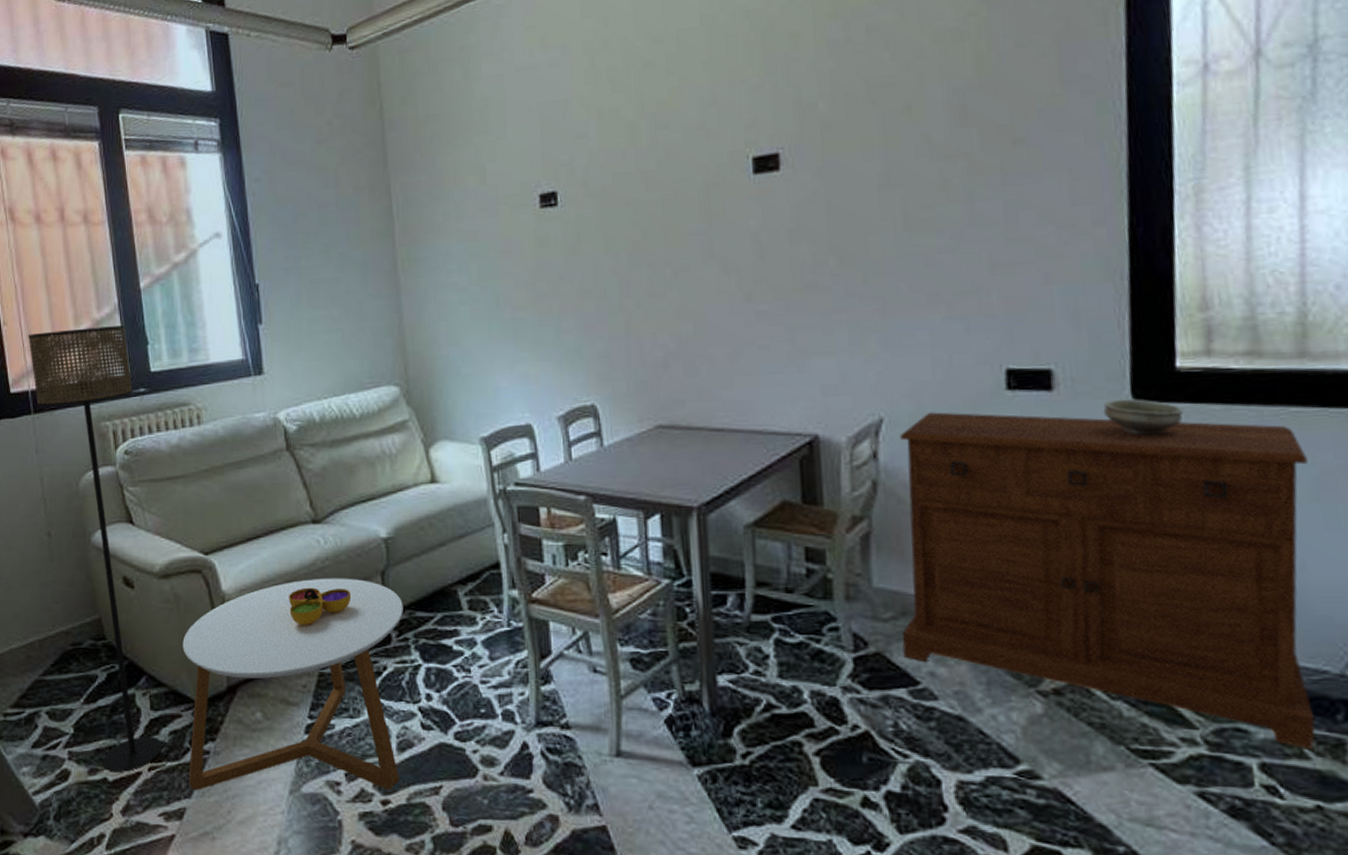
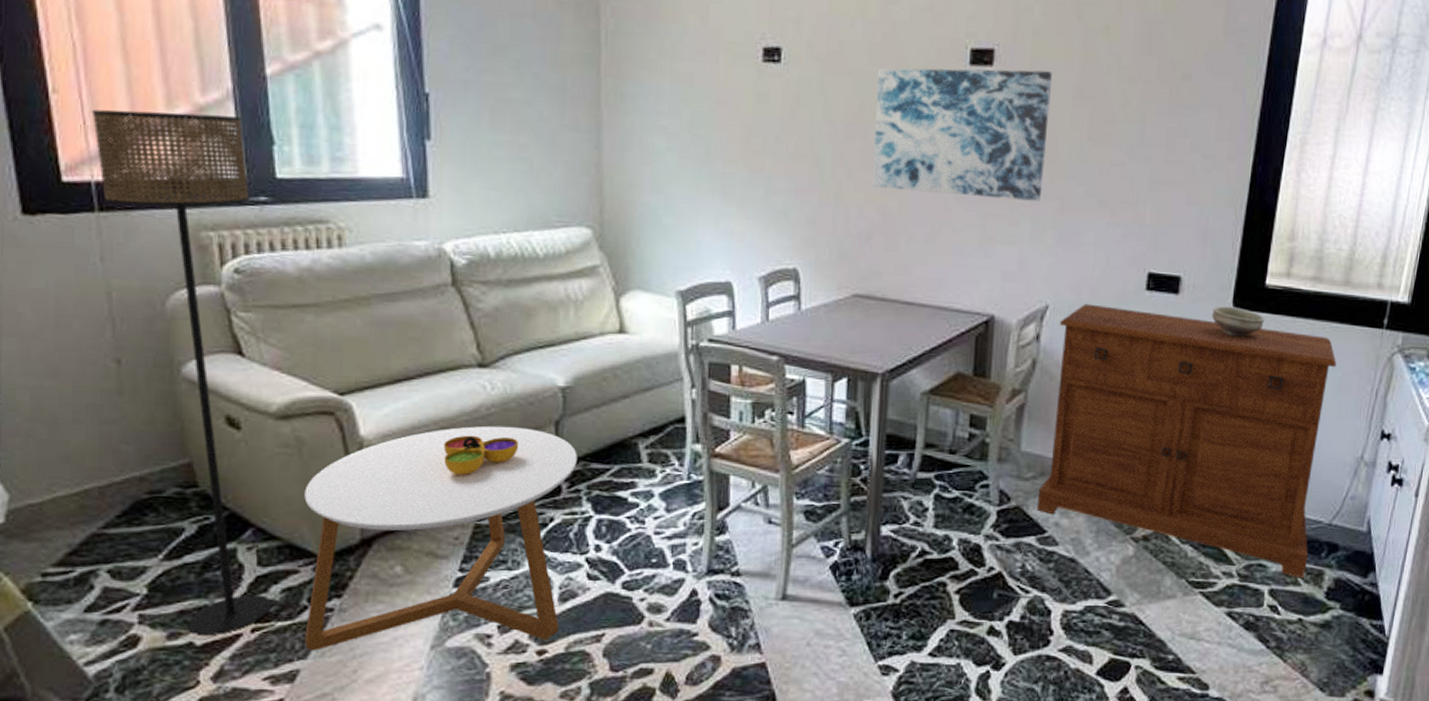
wall art: none [655,164,856,314] -> present [872,68,1052,201]

